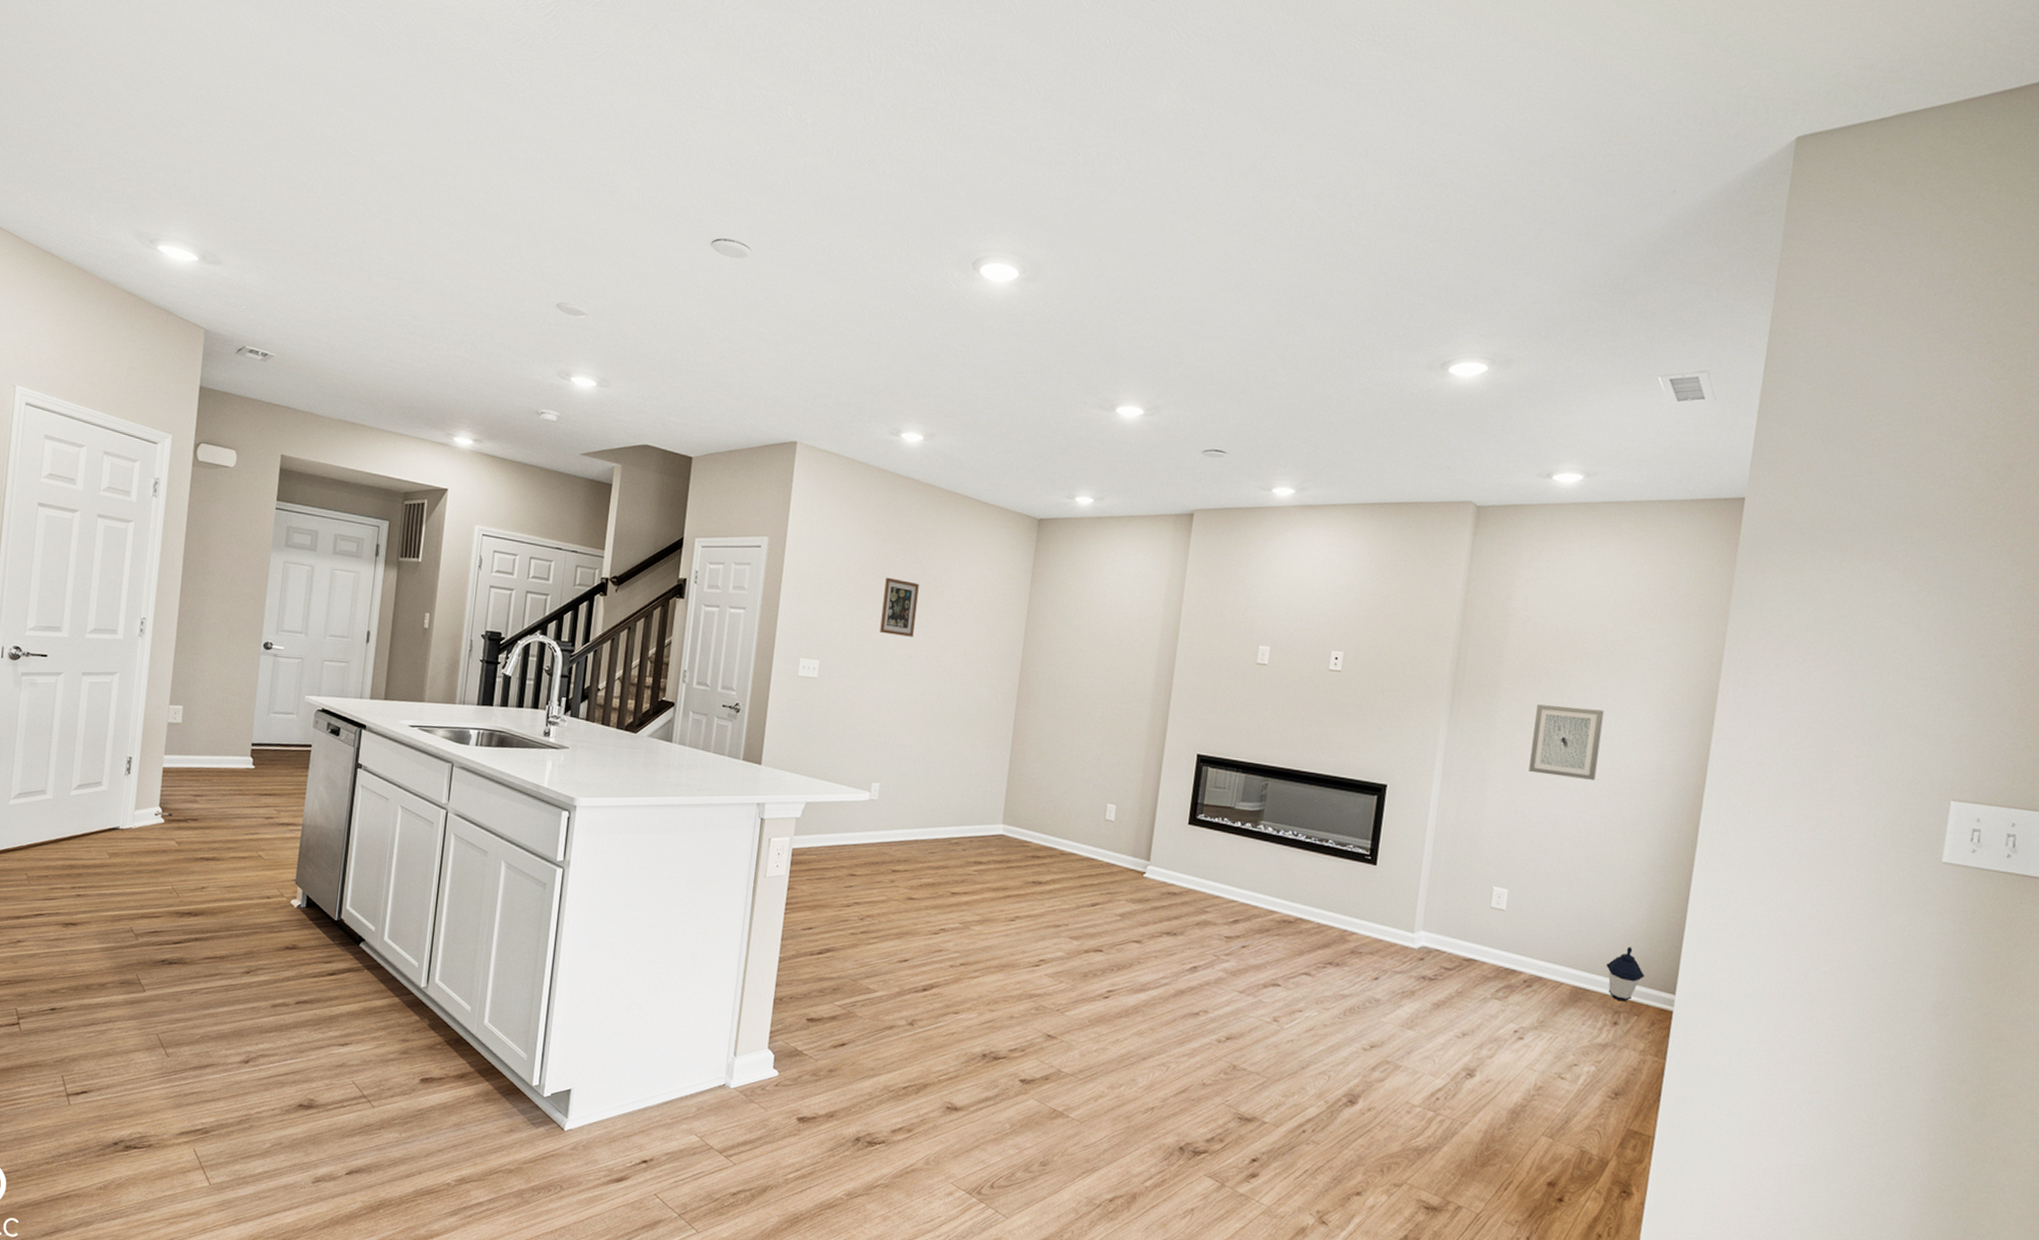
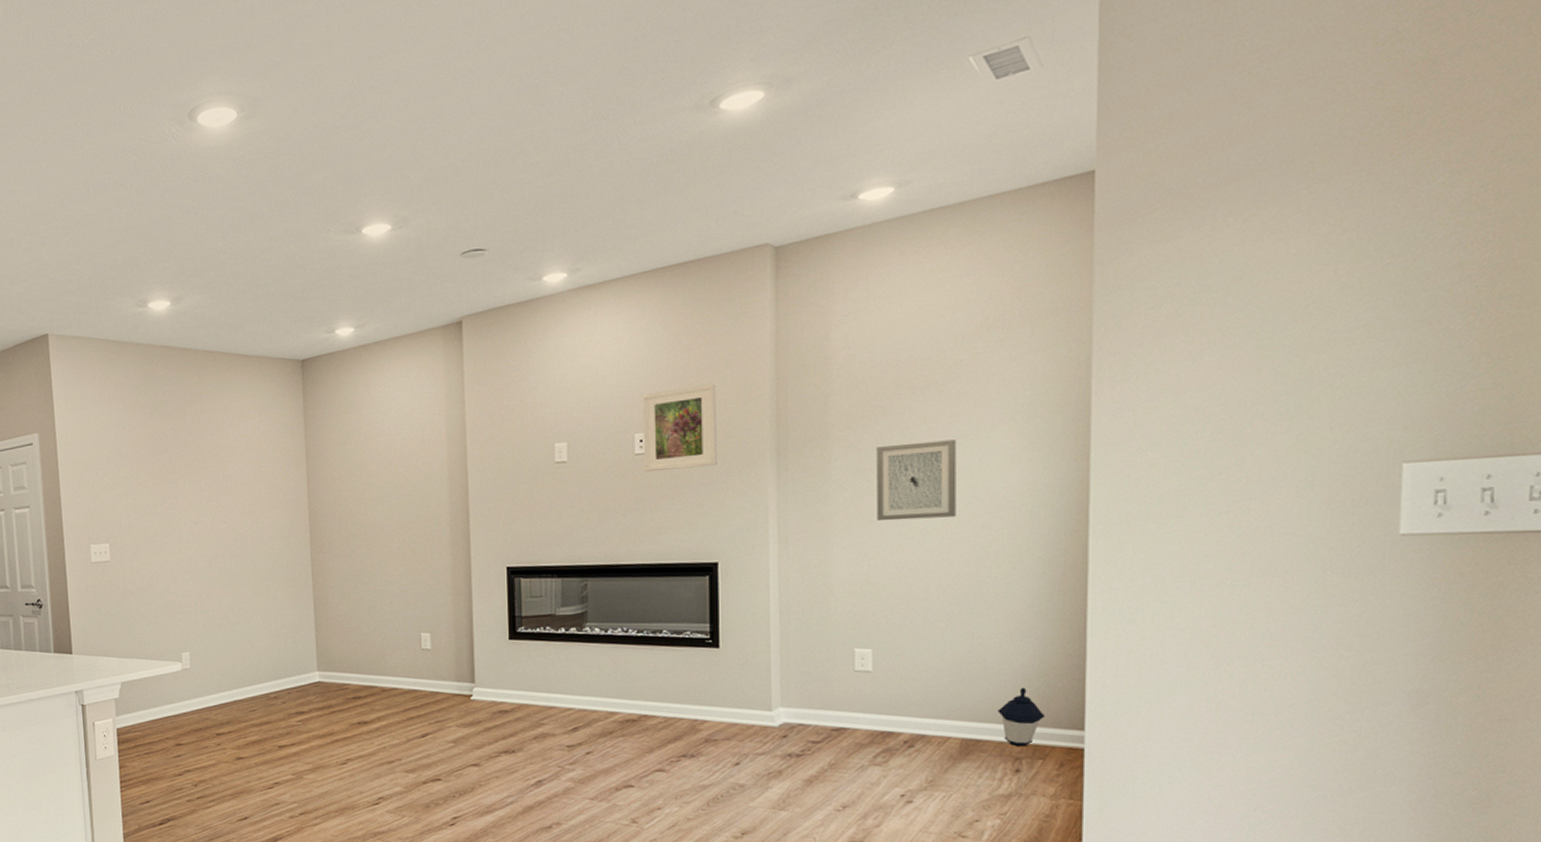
picture frame: present [880,577,919,637] -> none [159,449,196,506]
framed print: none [1334,615,1409,695] -> present [642,384,717,473]

